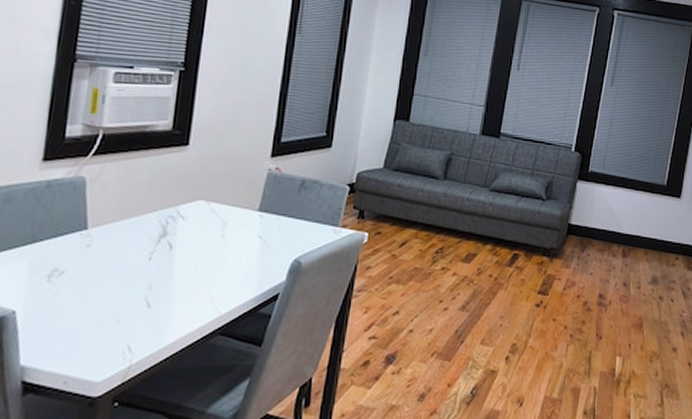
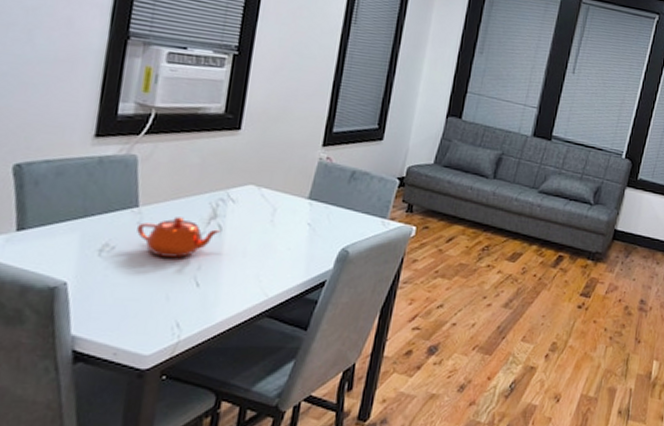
teapot: none [86,237,171,279] -> present [137,217,220,258]

